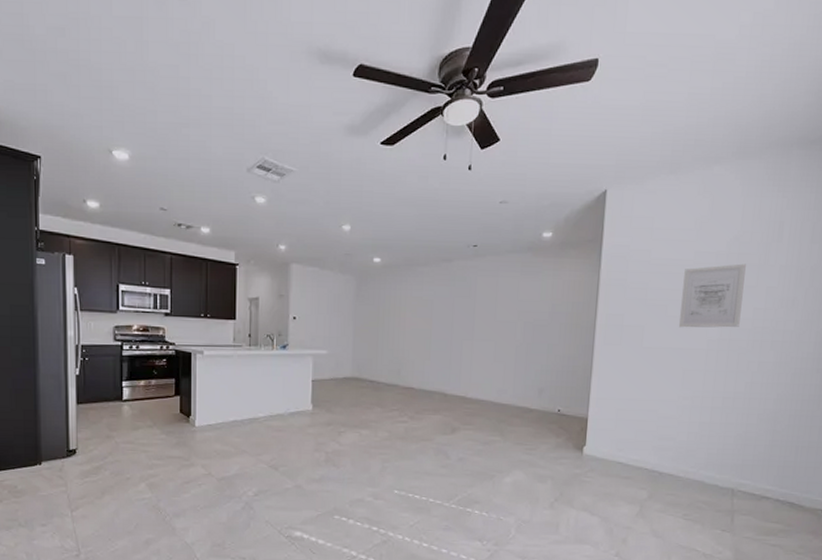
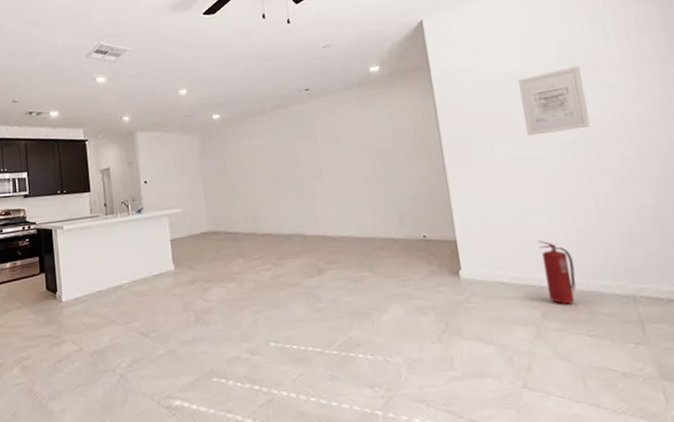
fire extinguisher: none [659,428,689,490] -> present [537,240,576,305]

